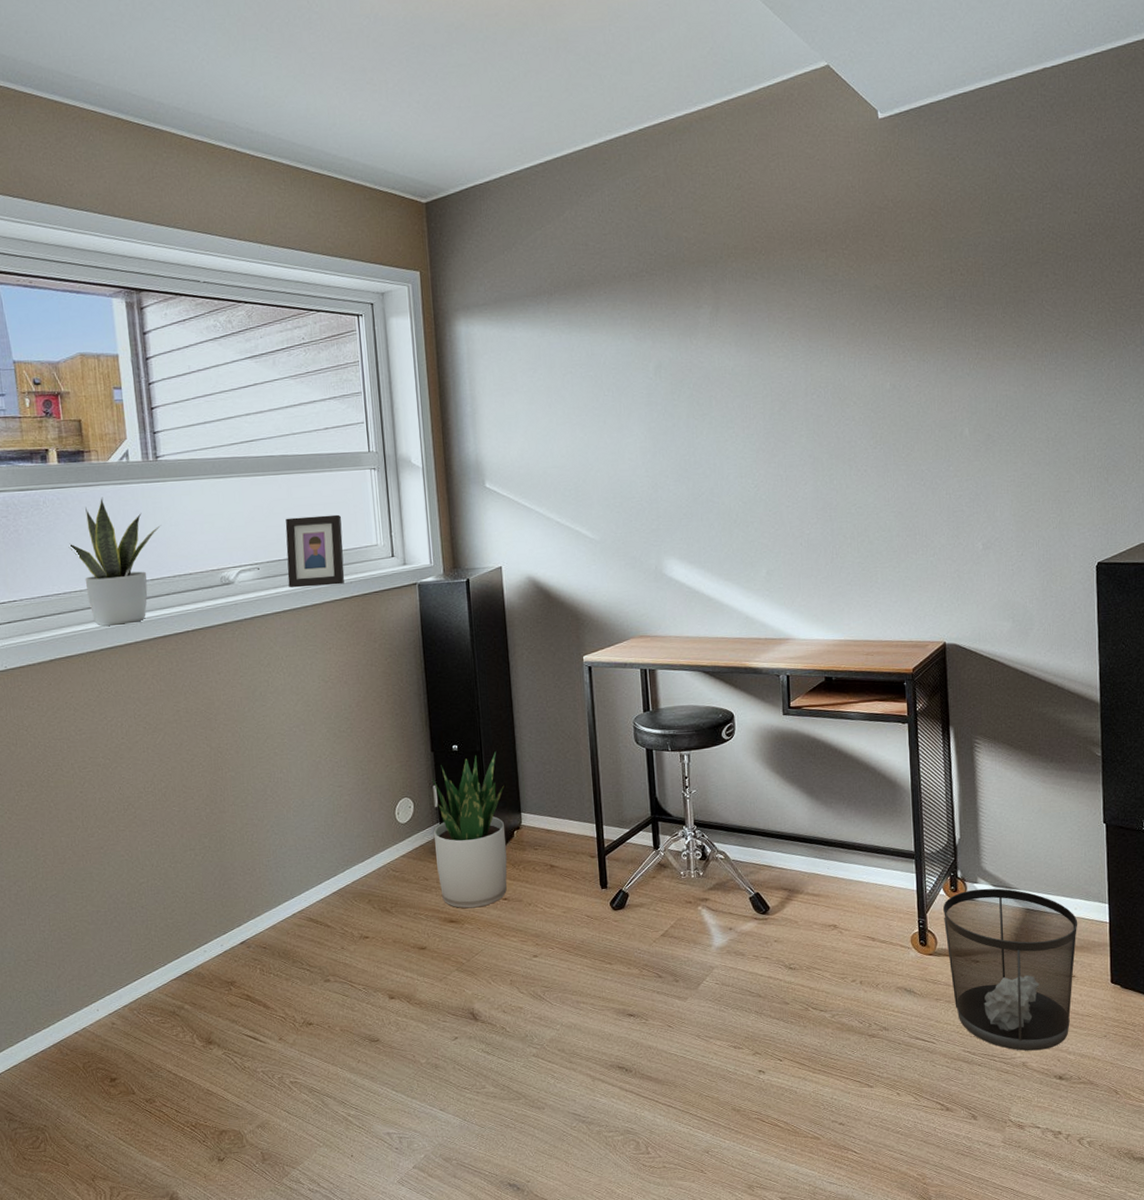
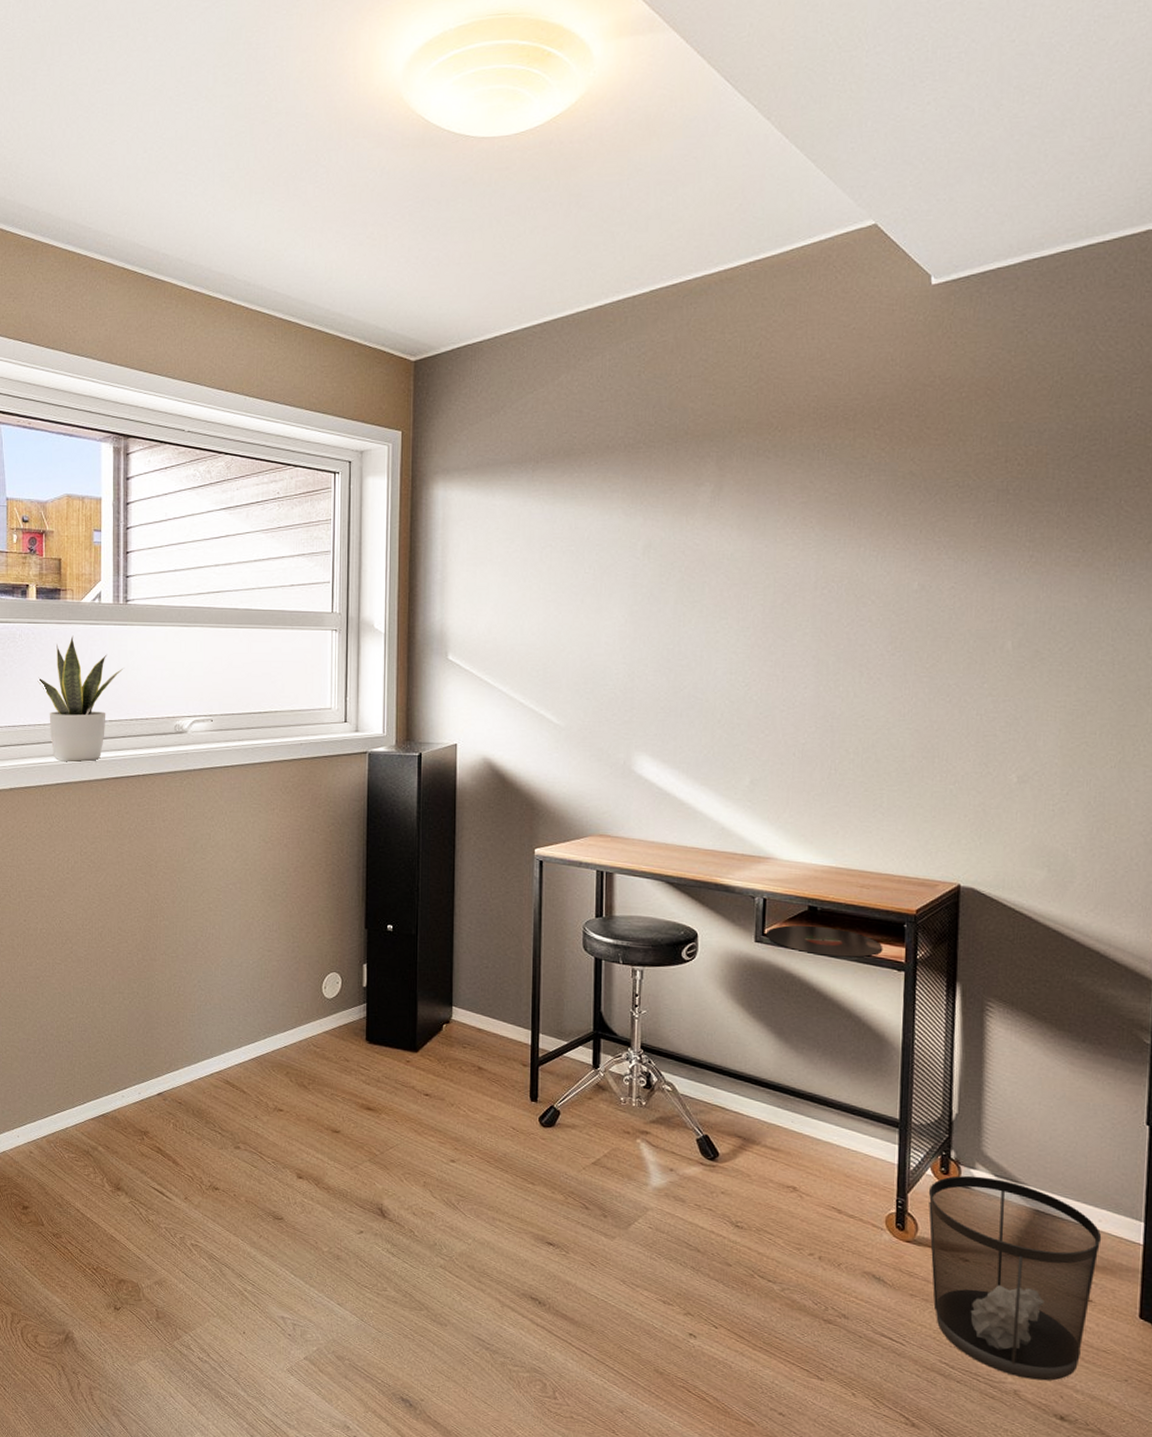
picture frame: present [285,514,345,588] -> none [239,672,299,745]
planter: present [432,751,508,909] -> none [359,937,437,1099]
vinyl record: none [792,693,889,719] -> present [766,925,883,958]

